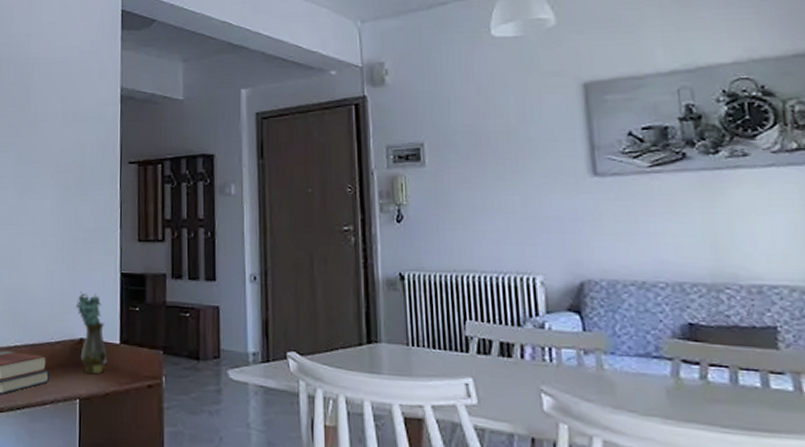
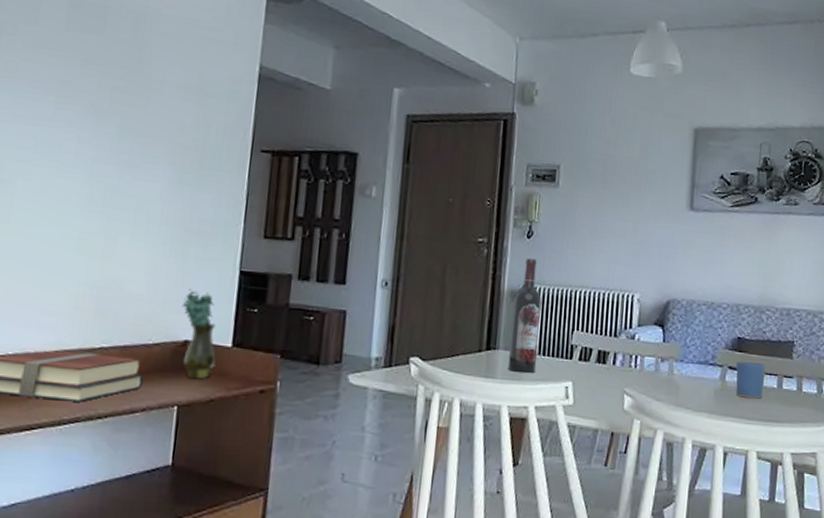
wine bottle: none [390,244,427,369] -> present [508,258,542,374]
mug: none [693,352,740,401] -> present [736,360,766,399]

